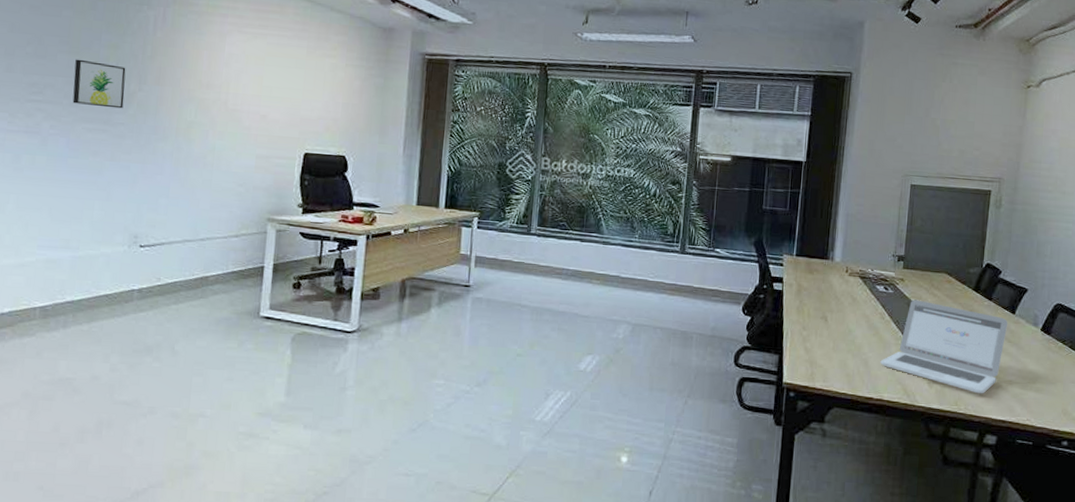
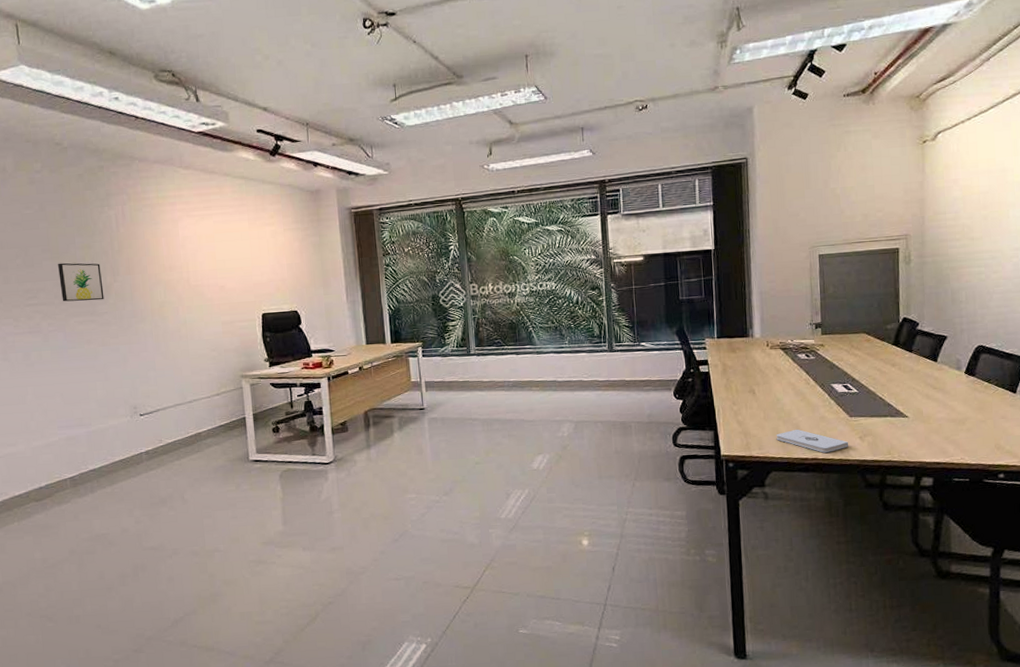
notepad: none [842,365,917,395] -> present [776,429,849,453]
laptop: present [880,299,1008,394] -> none [811,361,932,441]

